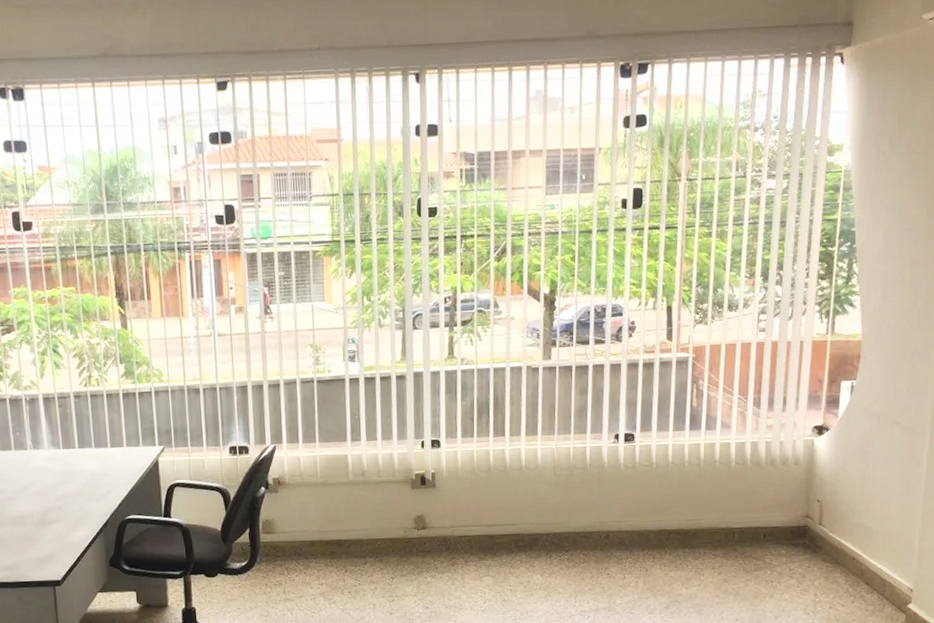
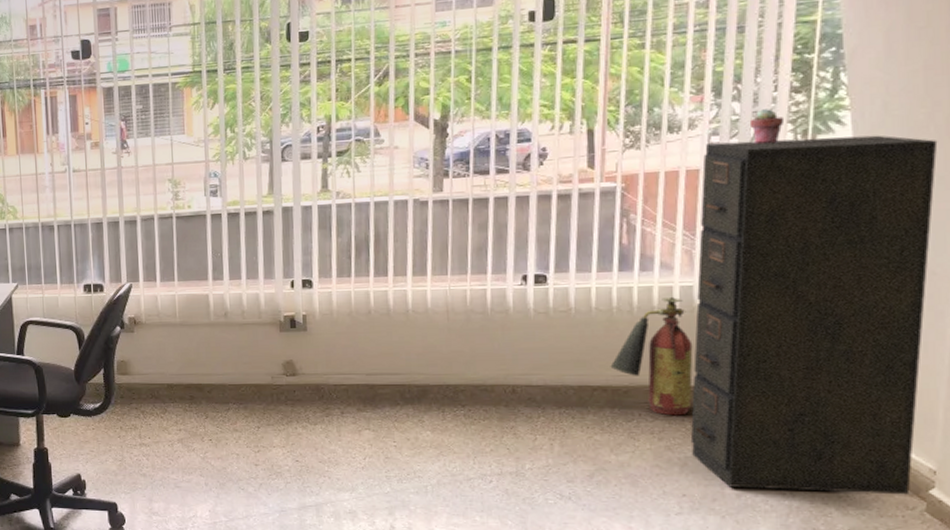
fire extinguisher: none [682,451,745,553] -> present [610,296,693,416]
filing cabinet: none [742,316,919,611] -> present [690,135,938,495]
potted succulent: none [788,292,814,322] -> present [749,109,785,144]

